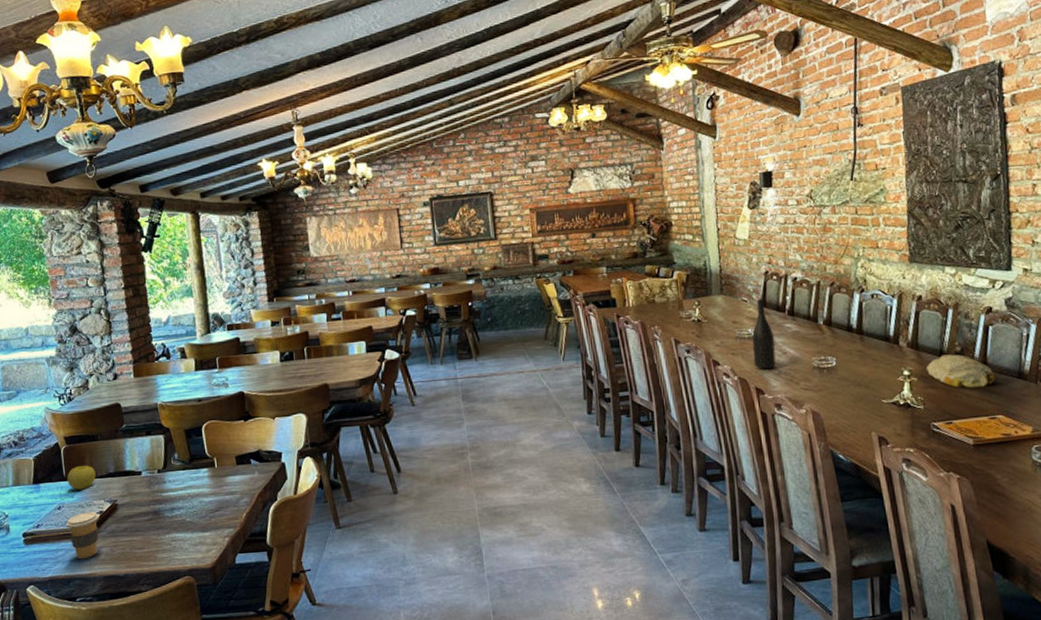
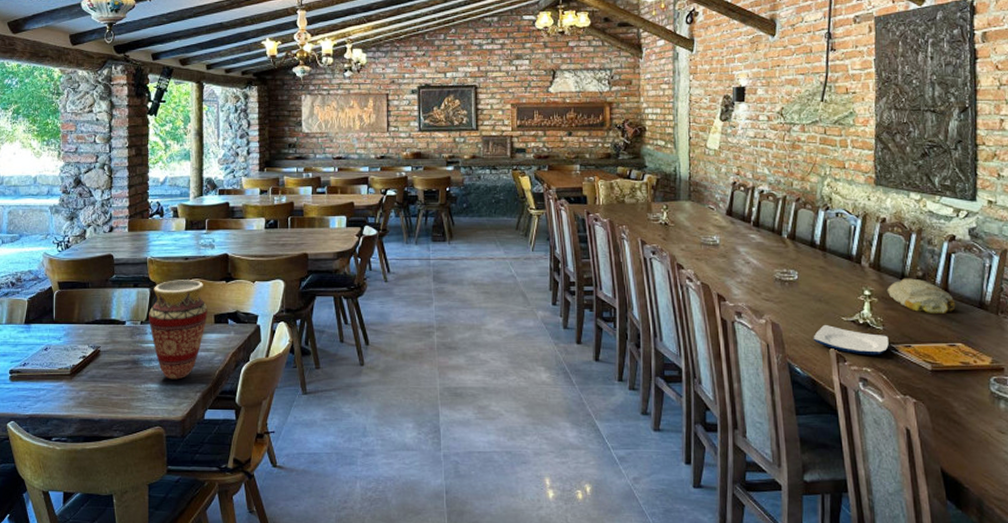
apple: present [66,465,96,490] -> none [56,310,83,334]
coffee cup: present [66,511,100,560] -> none [51,355,82,401]
vase: none [165,422,229,527] -> present [149,280,208,380]
wine bottle: present [752,299,776,370] -> none [716,208,739,277]
plate: none [854,409,931,436] -> present [813,325,889,356]

